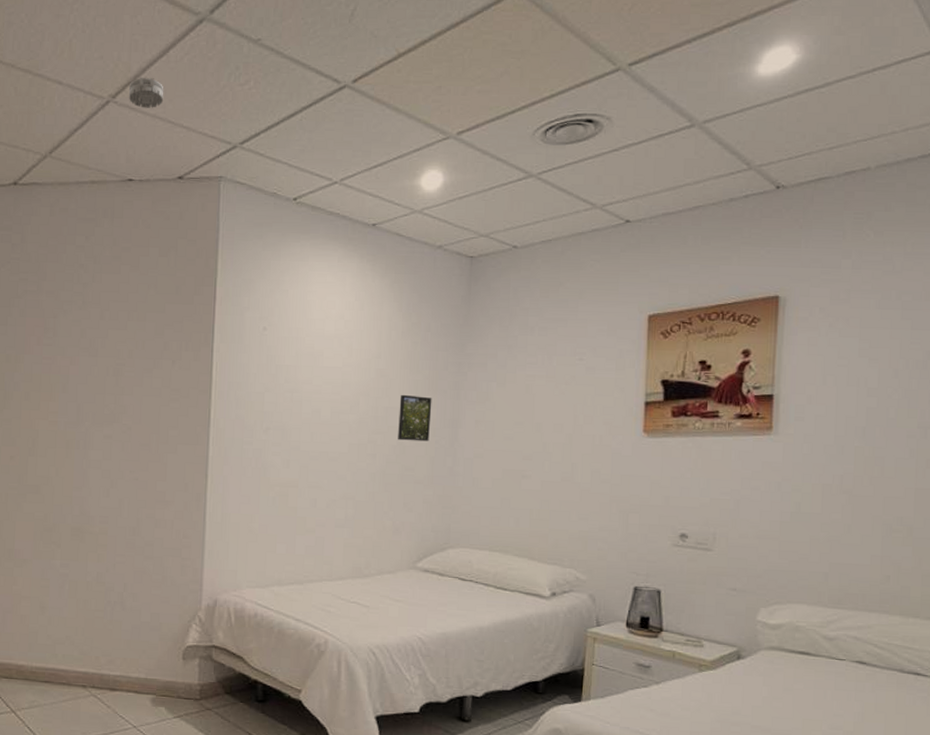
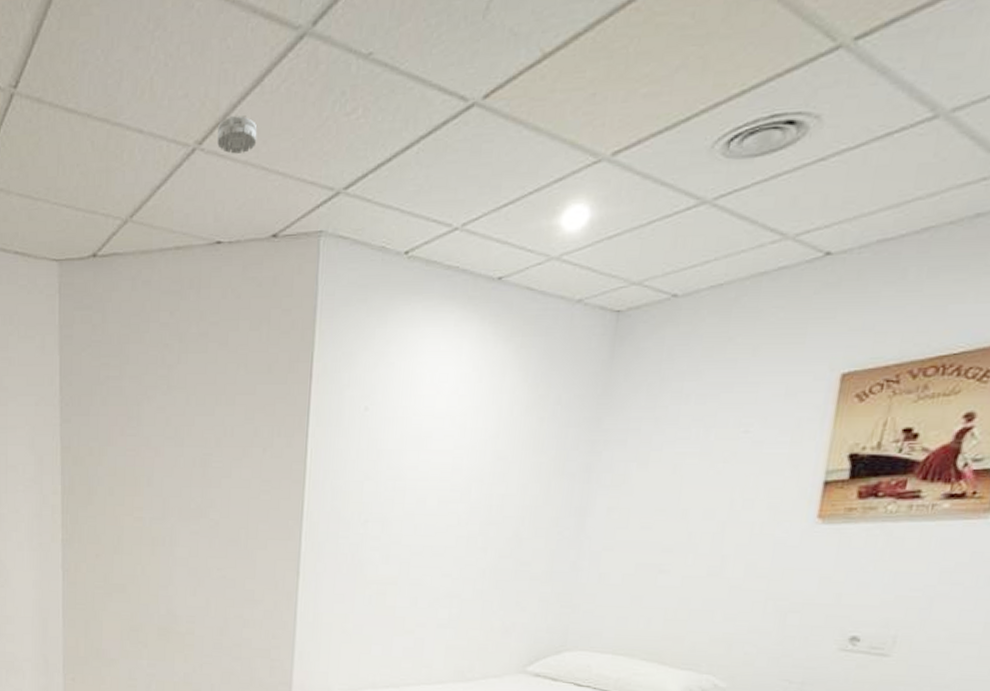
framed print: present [398,394,432,442] -> none [513,479,558,533]

